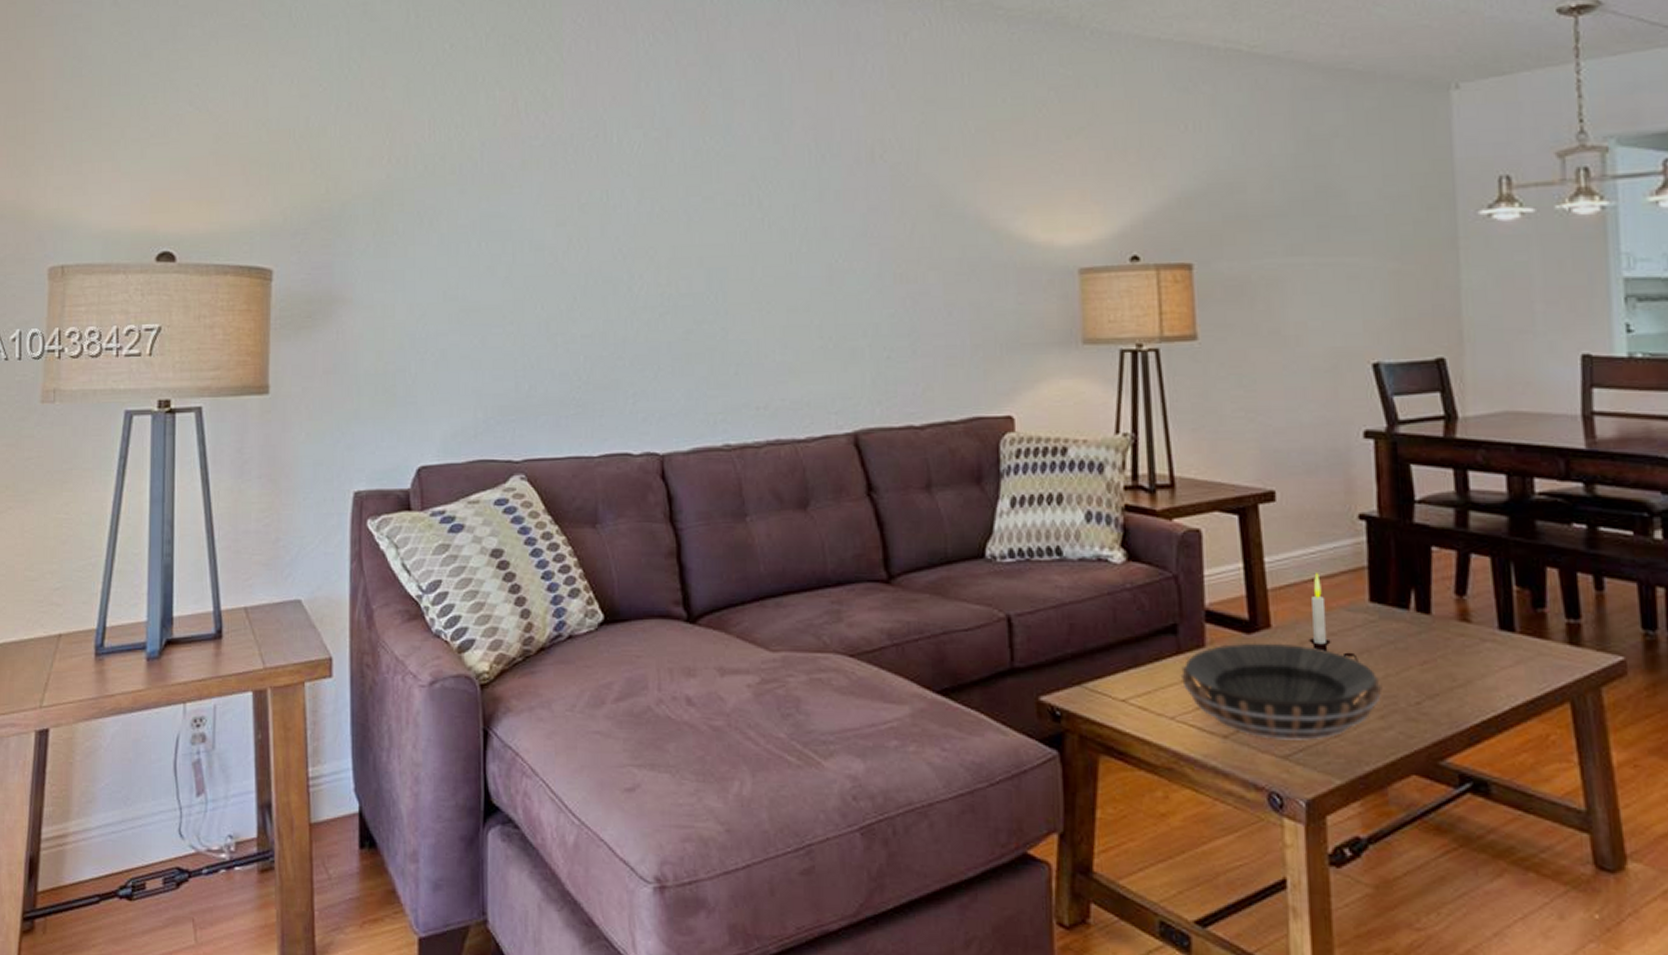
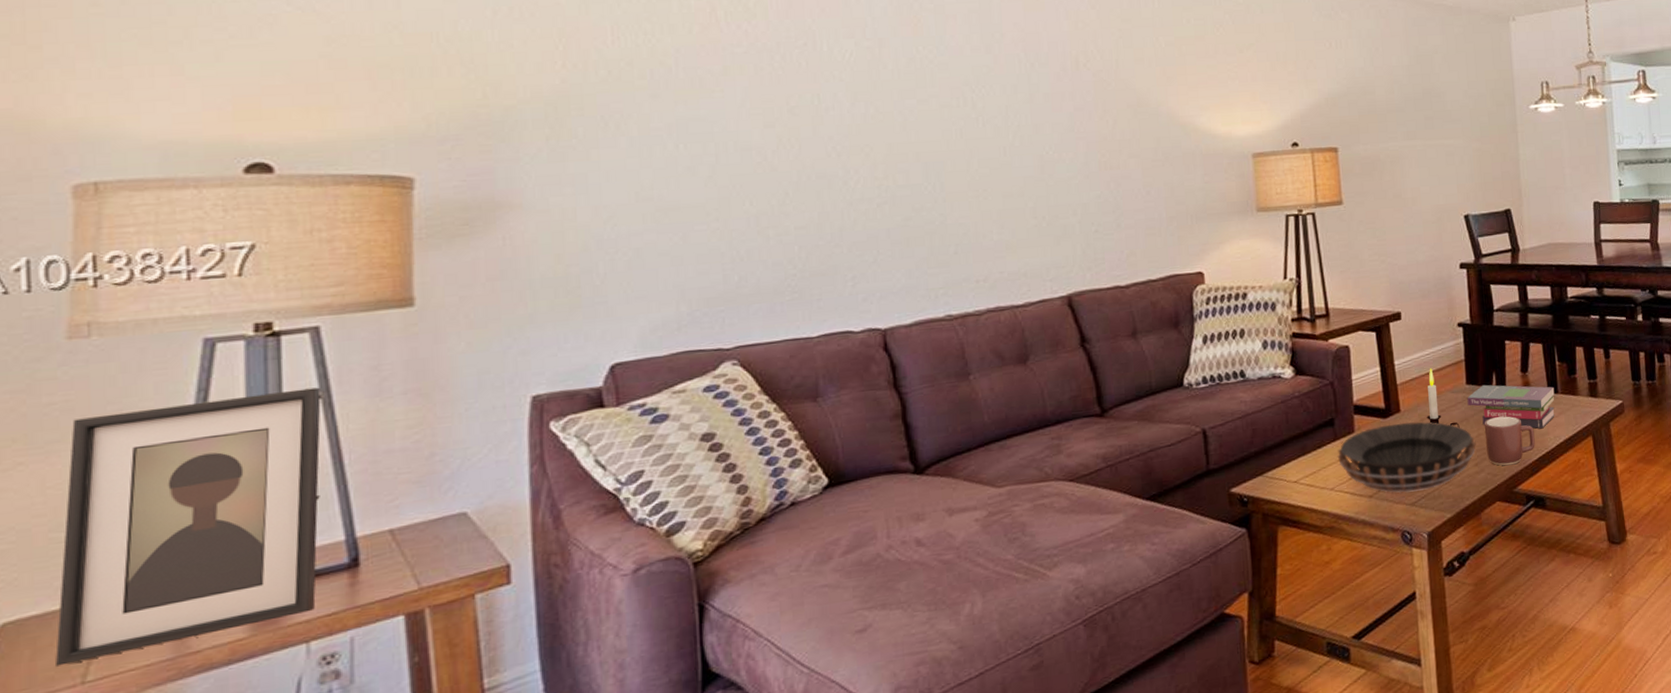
picture frame: none [25,464,202,689] -> present [55,387,323,667]
books: none [1370,605,1509,681] -> present [1467,384,1555,429]
mug: none [1395,654,1476,726] -> present [1484,416,1535,466]

